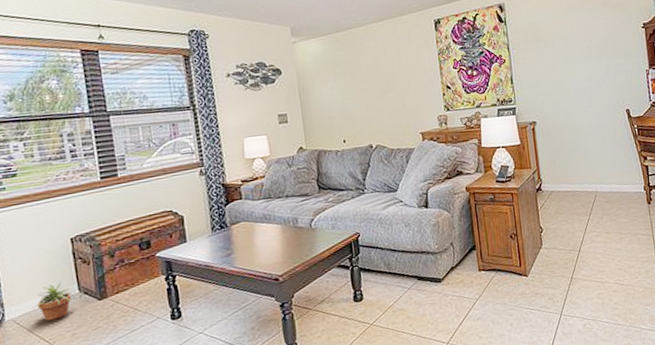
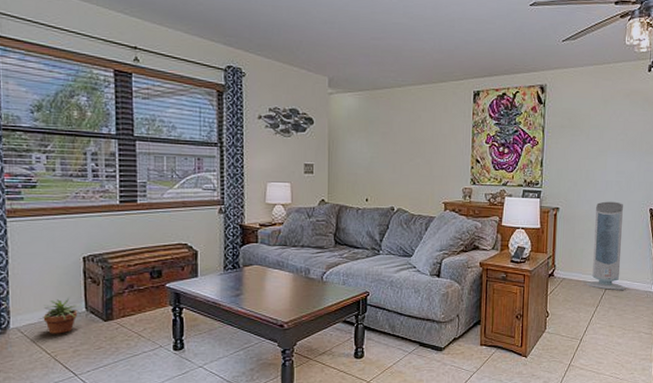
air purifier: none [572,107,615,196] -> present [586,201,625,290]

